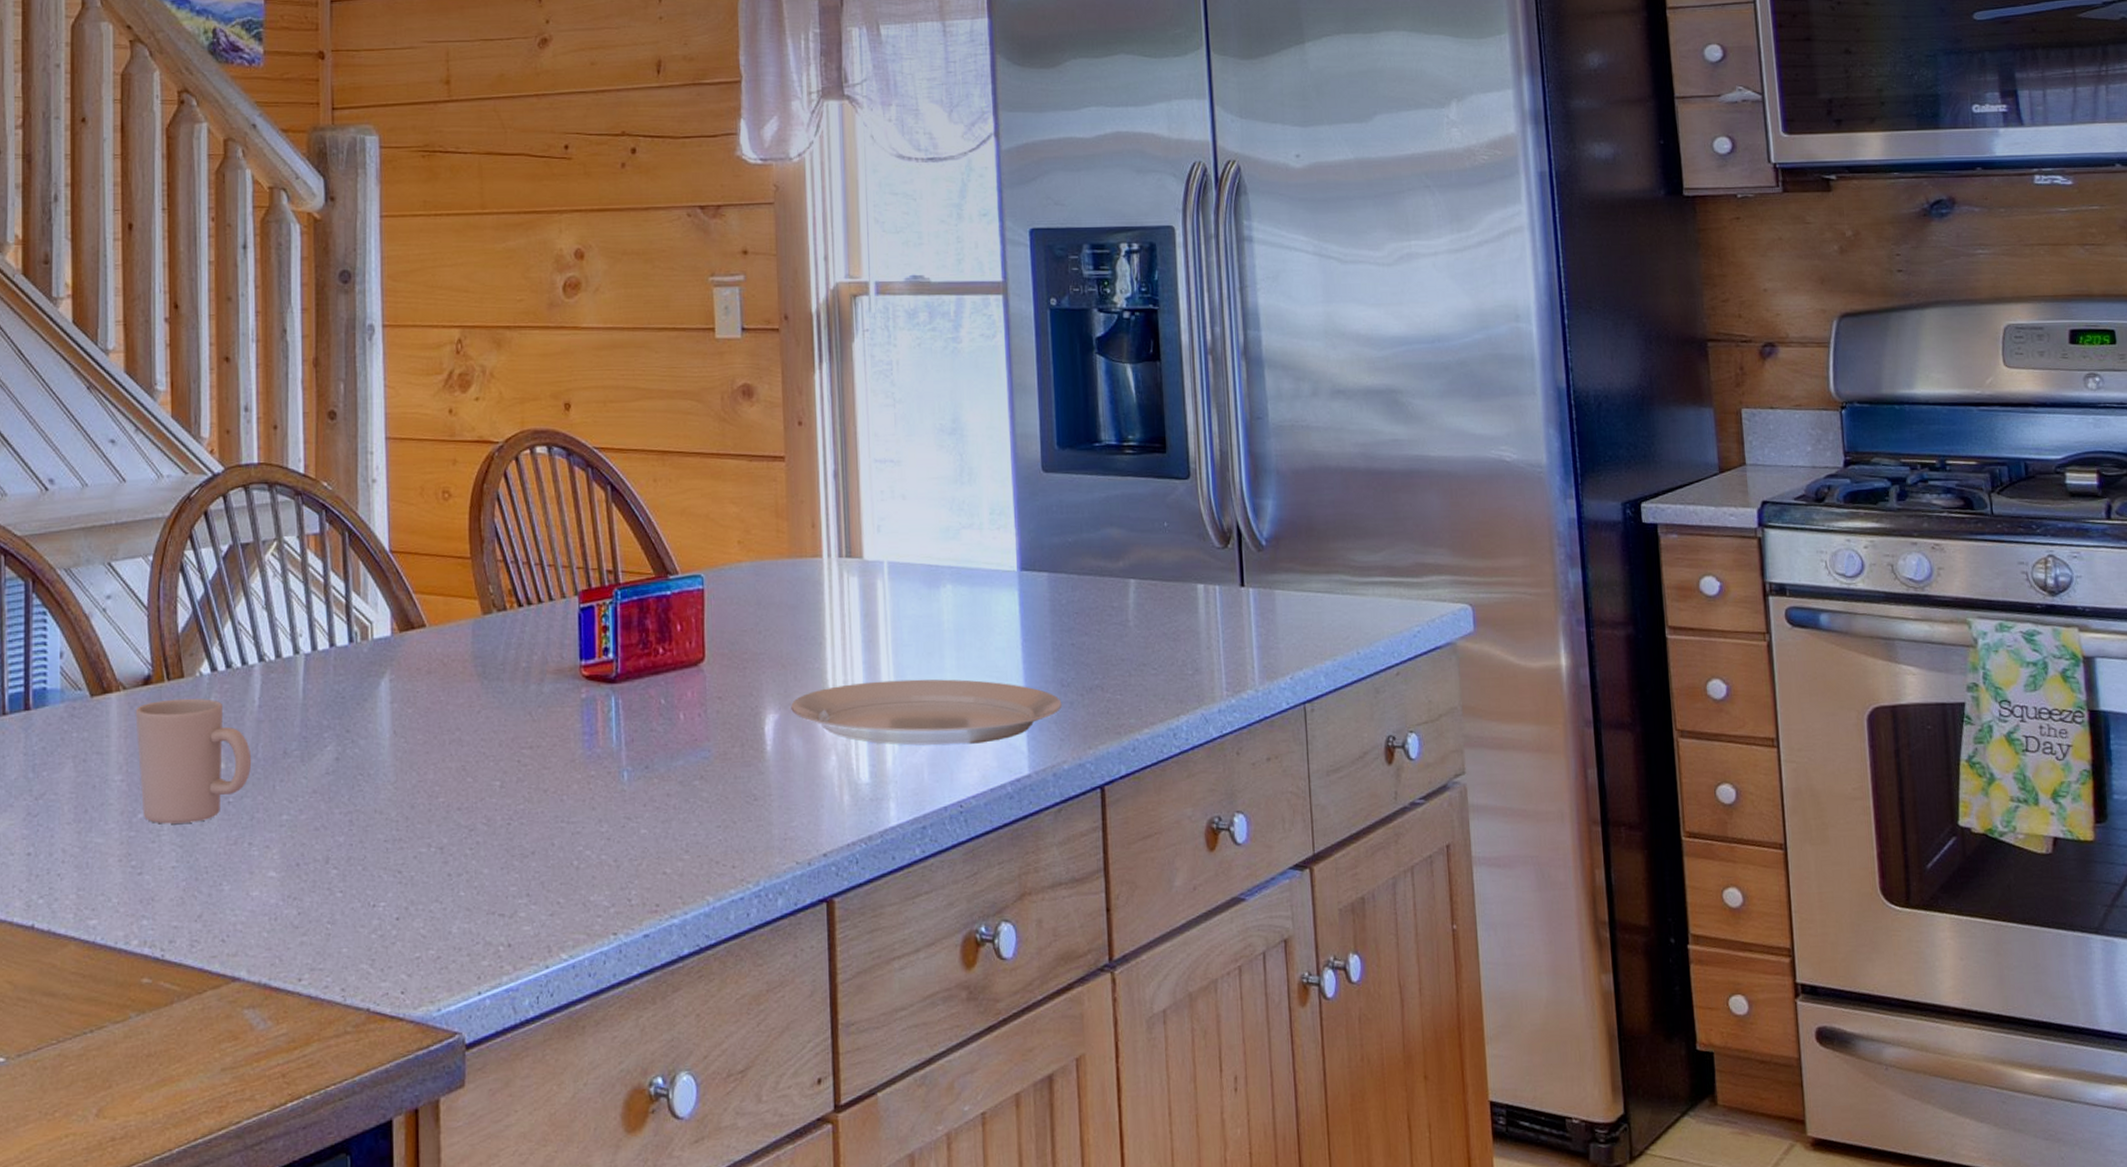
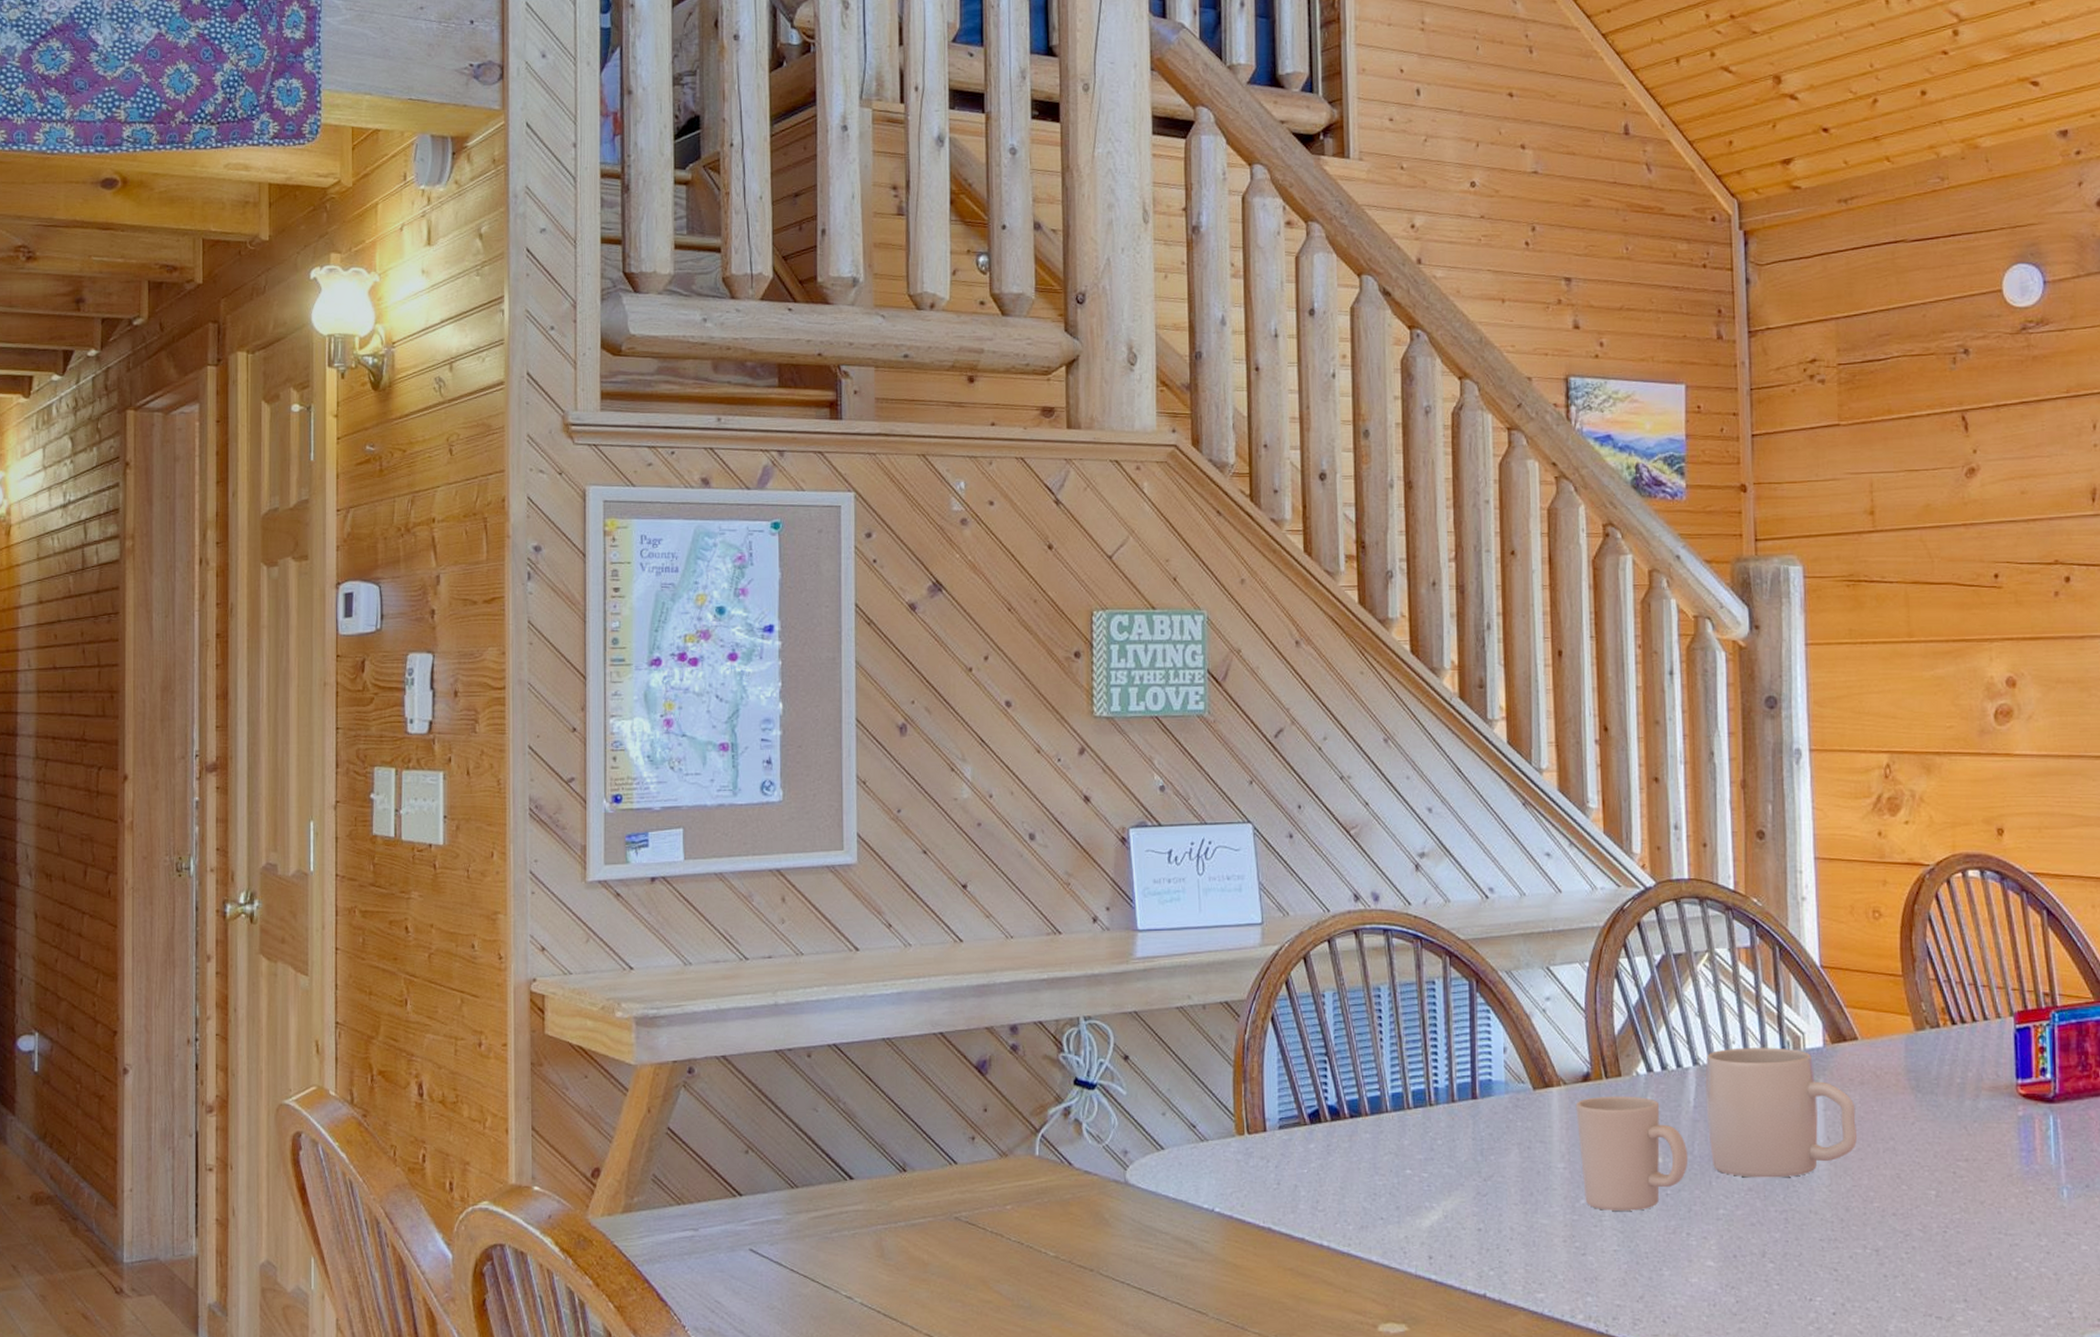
mug: none [271,639,423,779] -> present [1705,1048,1857,1178]

